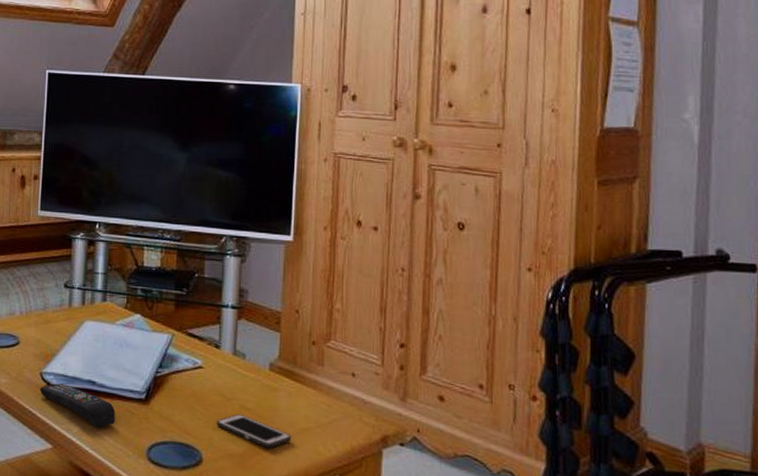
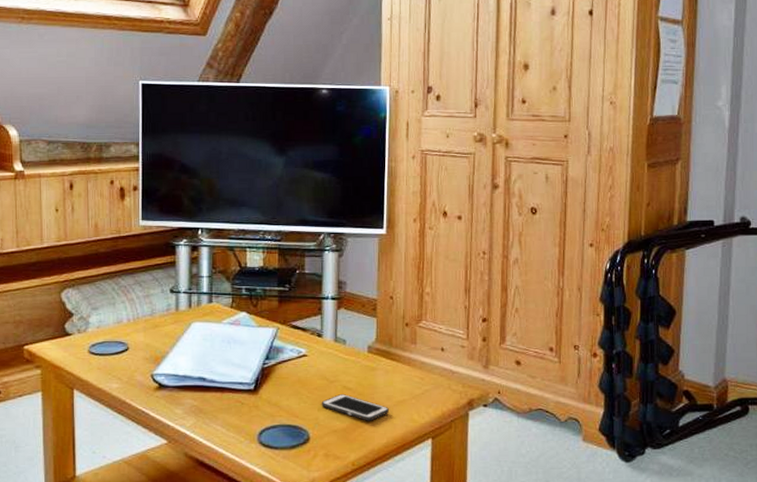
remote control: present [39,383,115,428] -> none [151,383,226,419]

